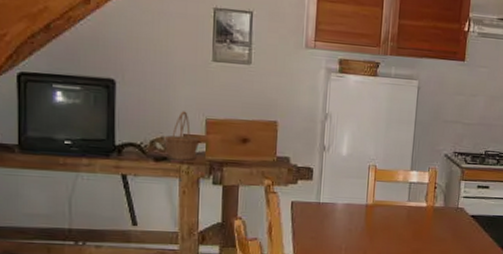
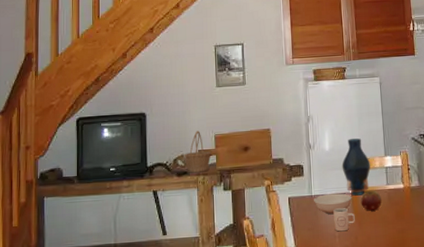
bowl: none [321,203,366,226] -> present [314,193,352,215]
mug: none [341,219,367,245] -> present [333,207,355,232]
vase: none [359,146,393,209] -> present [342,138,371,196]
fruit: none [375,204,400,227] -> present [360,190,382,211]

